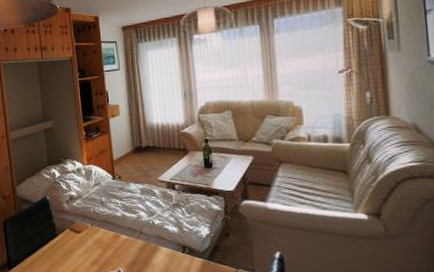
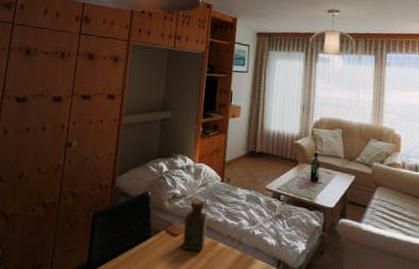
bottle: none [85,198,108,244] -> present [182,199,207,251]

